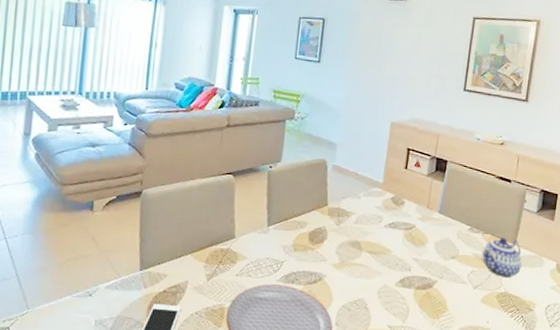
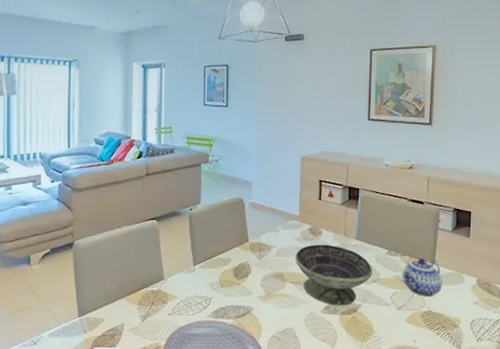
decorative bowl: none [374,214,452,281] -> present [294,244,372,306]

